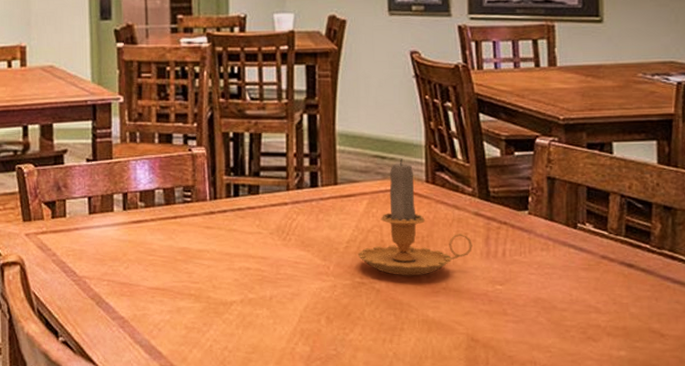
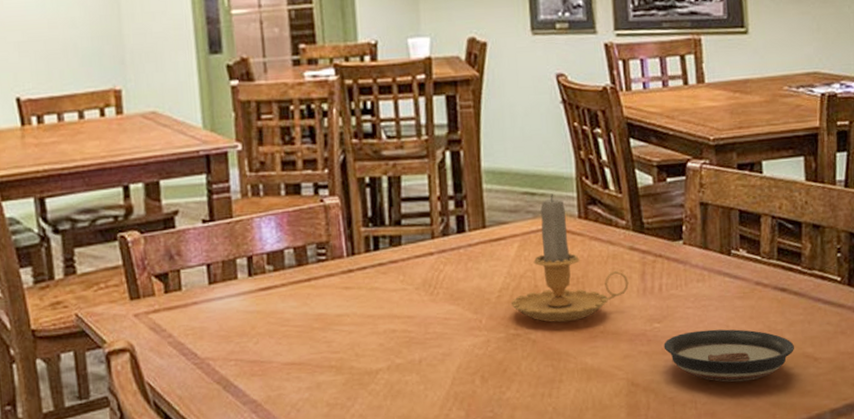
saucer: none [505,296,640,349] -> present [663,329,794,382]

